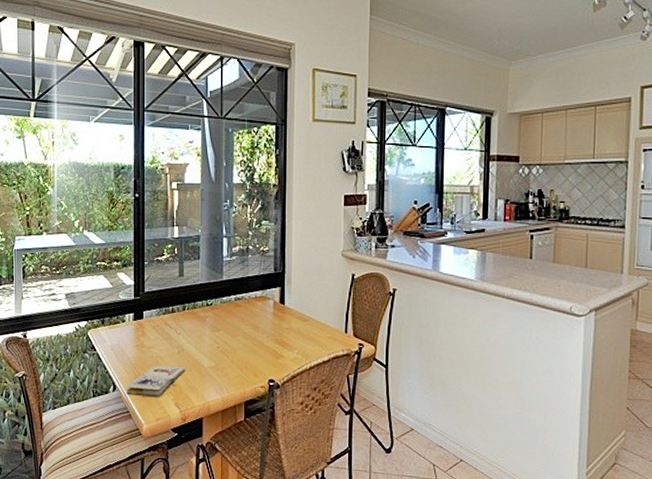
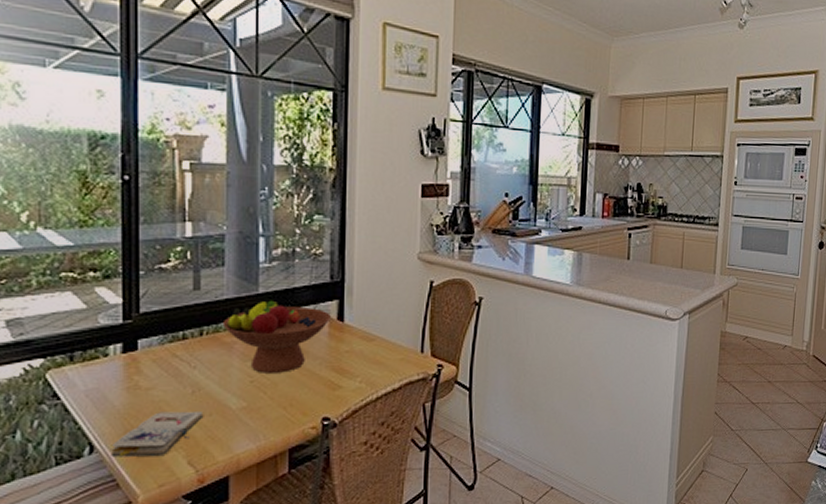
fruit bowl: none [198,286,275,342] -> present [222,300,331,373]

